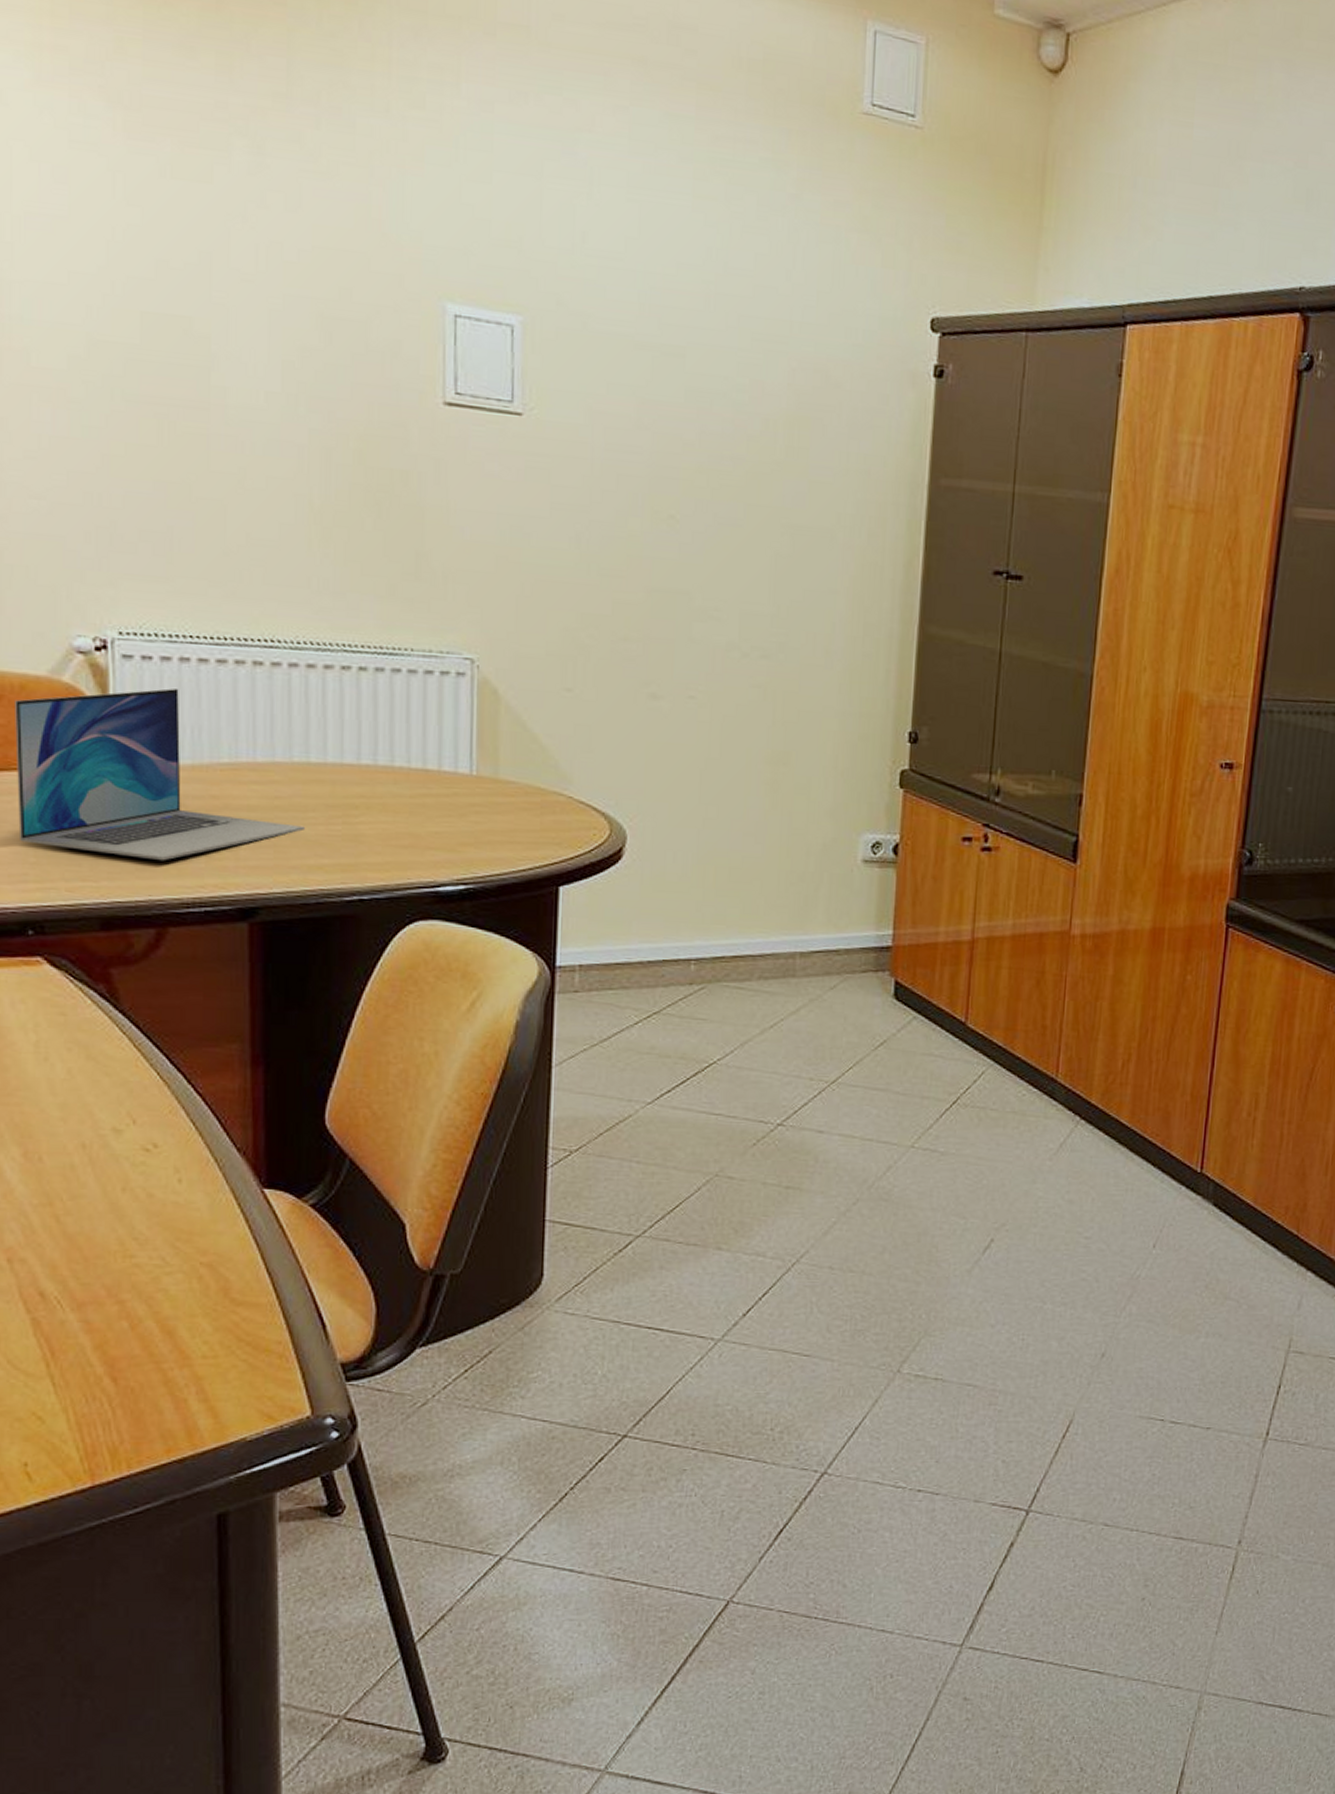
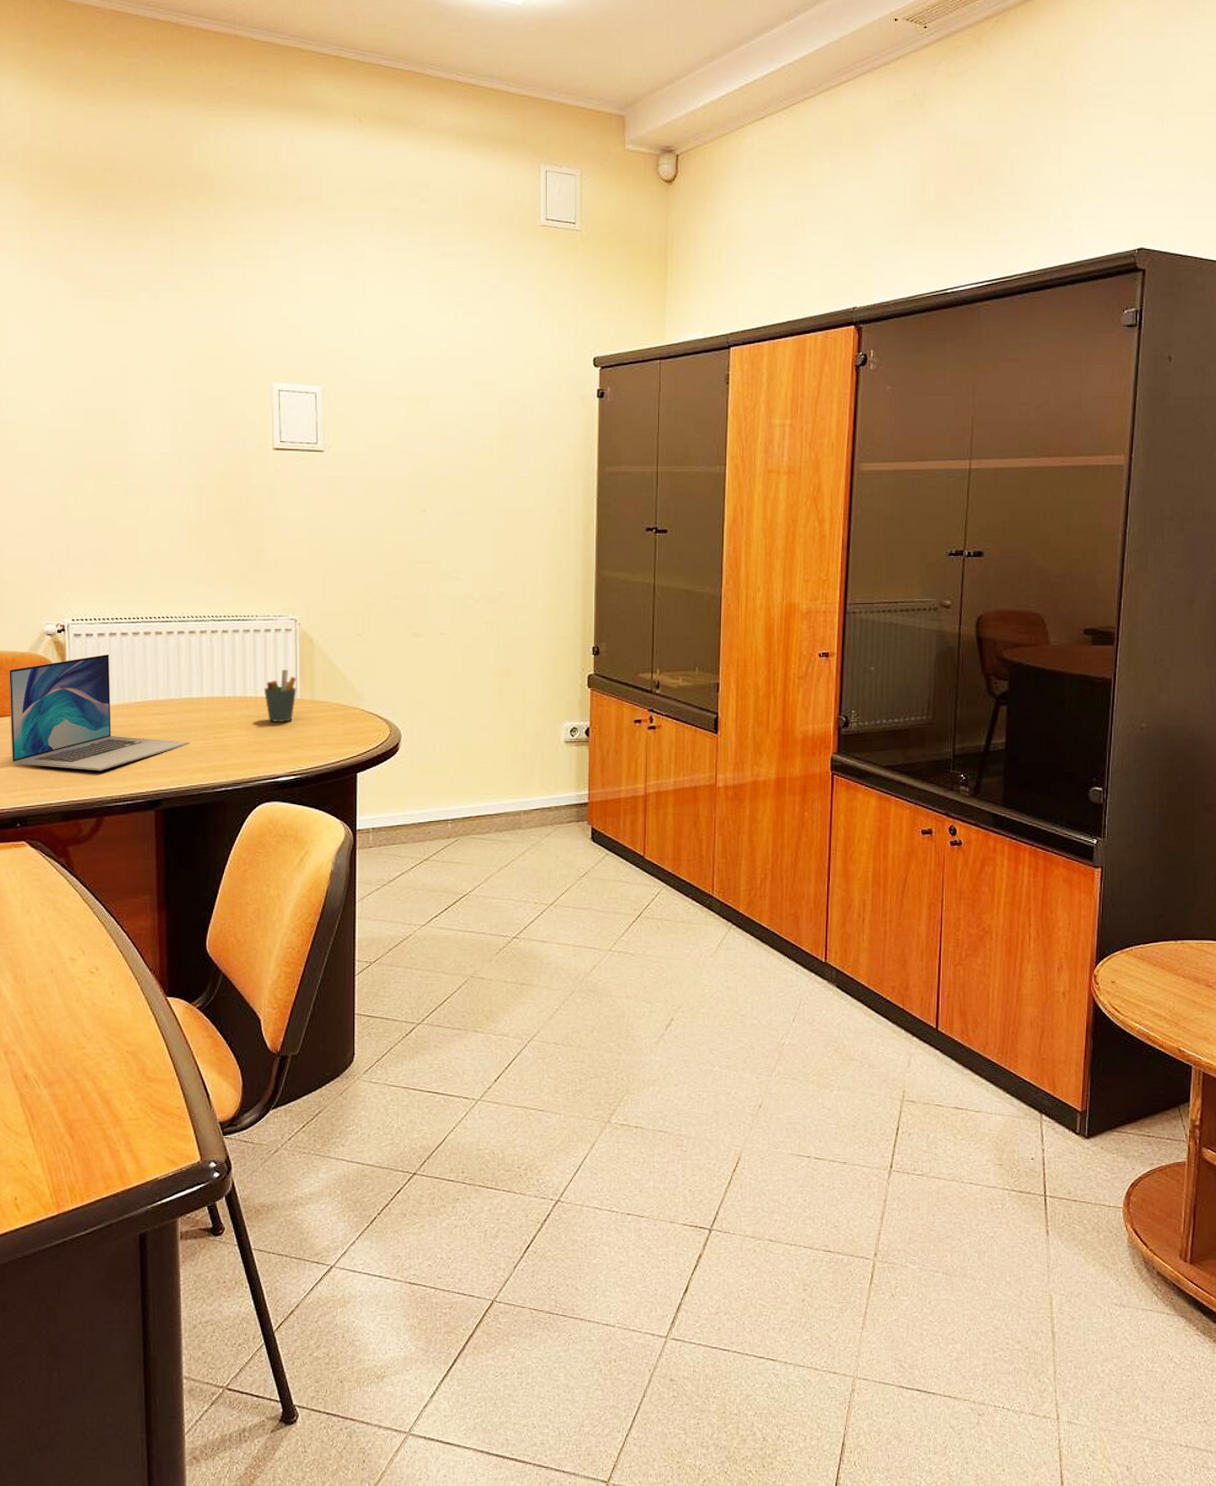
pen holder: none [420,731,472,808] -> present [263,670,297,723]

